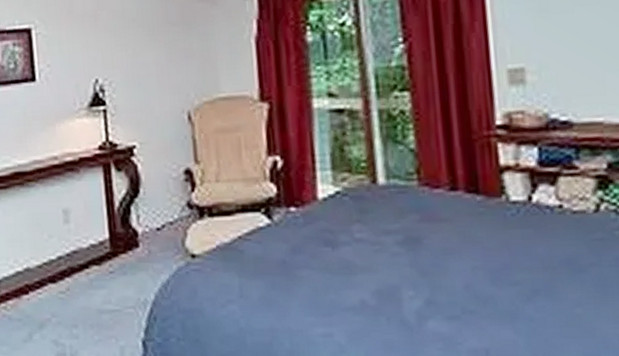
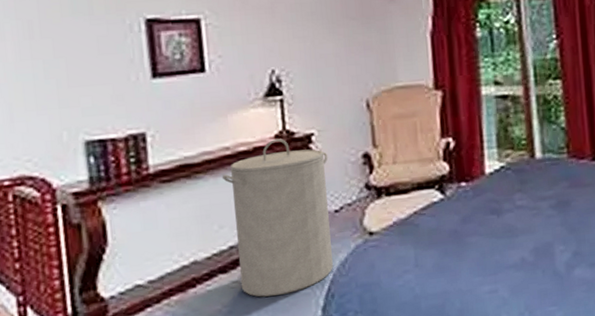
laundry hamper: none [50,150,155,312] -> present [221,139,333,297]

